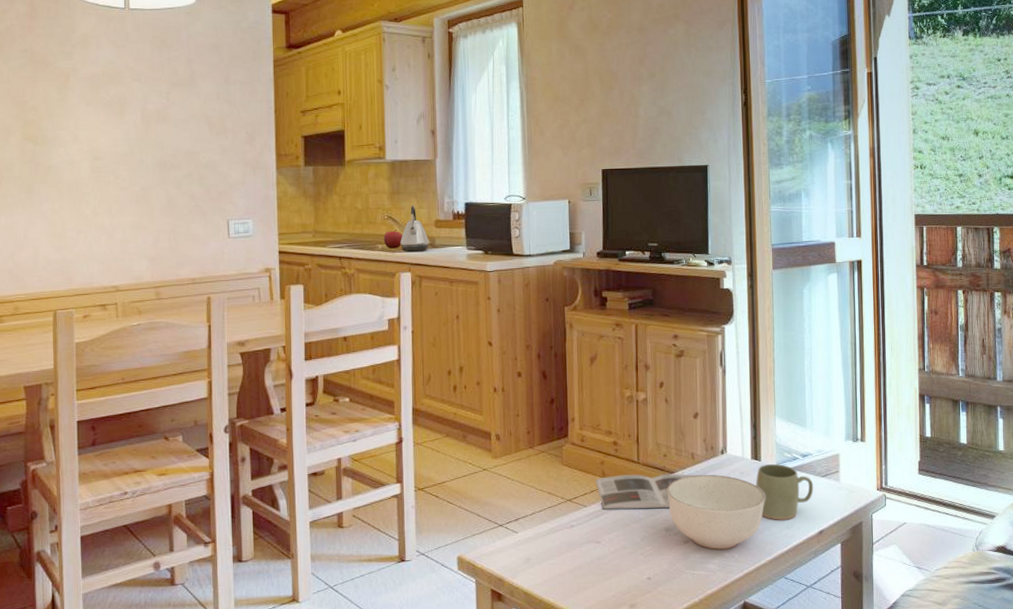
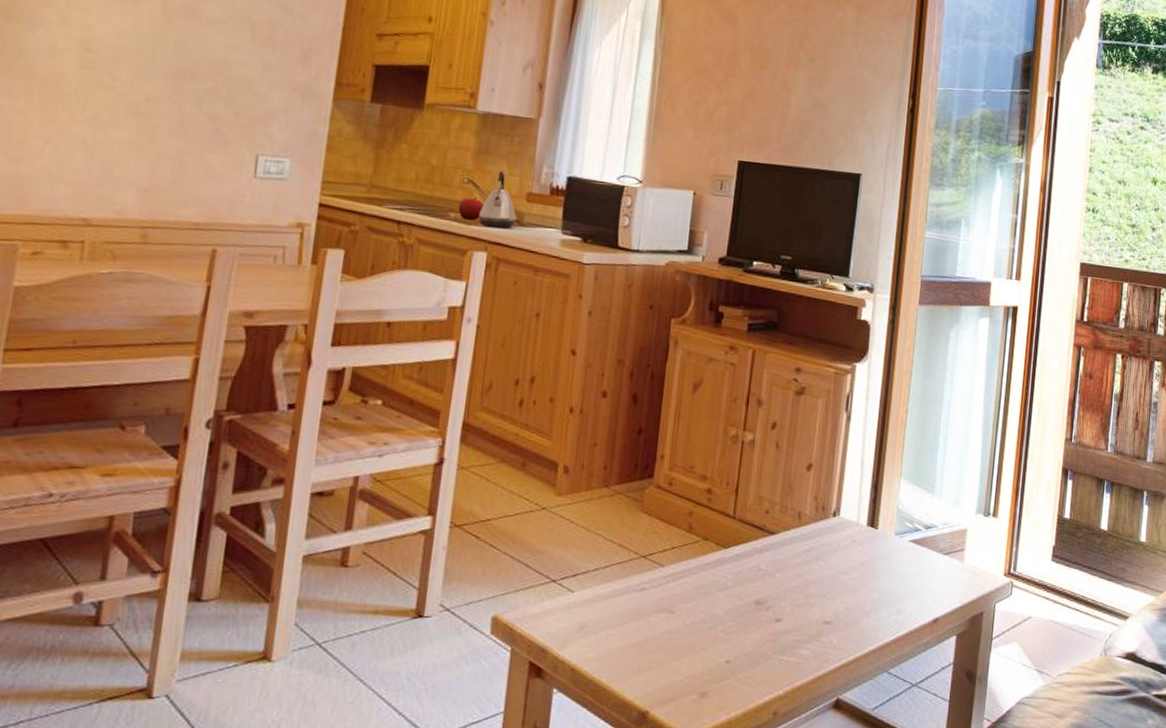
magazine: present [595,474,694,509] -> none [678,530,797,577]
bowl: present [666,474,766,550] -> none [763,538,878,633]
mug: present [756,463,814,520] -> none [868,533,934,602]

